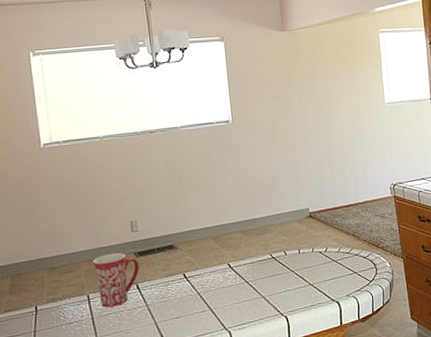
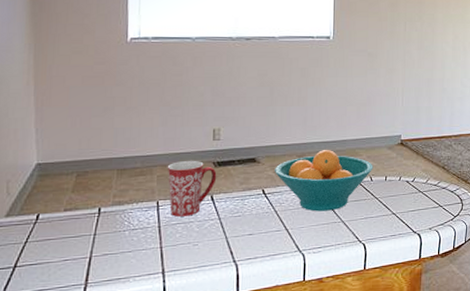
fruit bowl: none [193,229,286,290] -> present [275,150,373,212]

